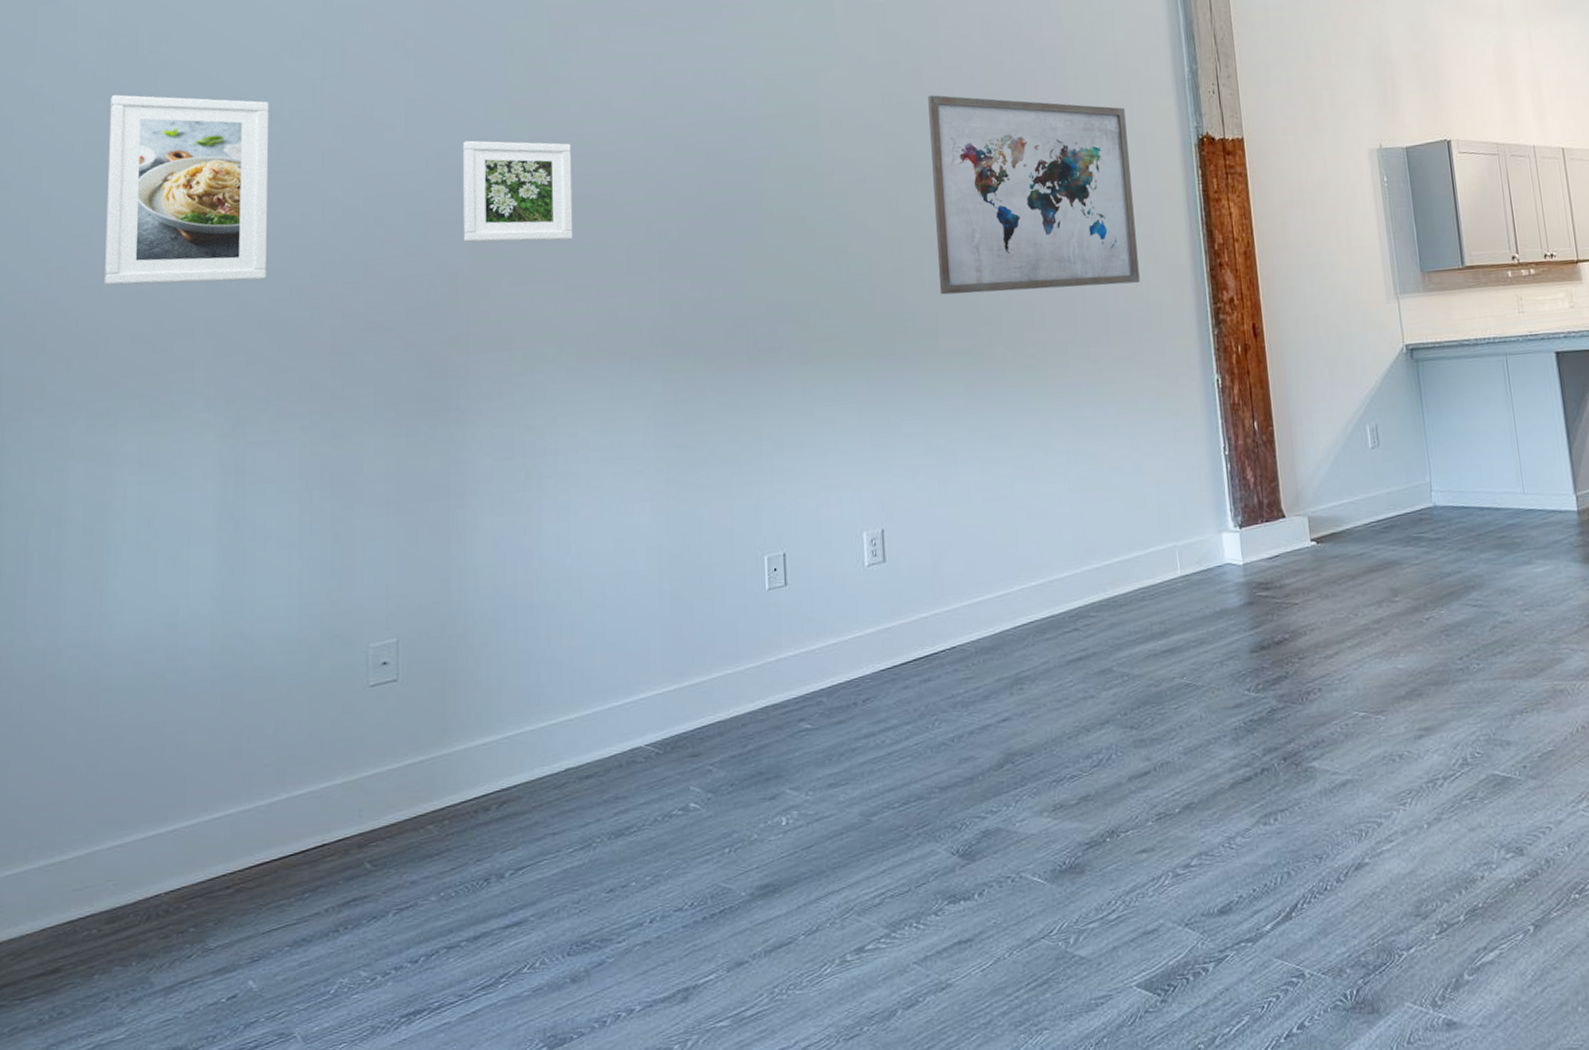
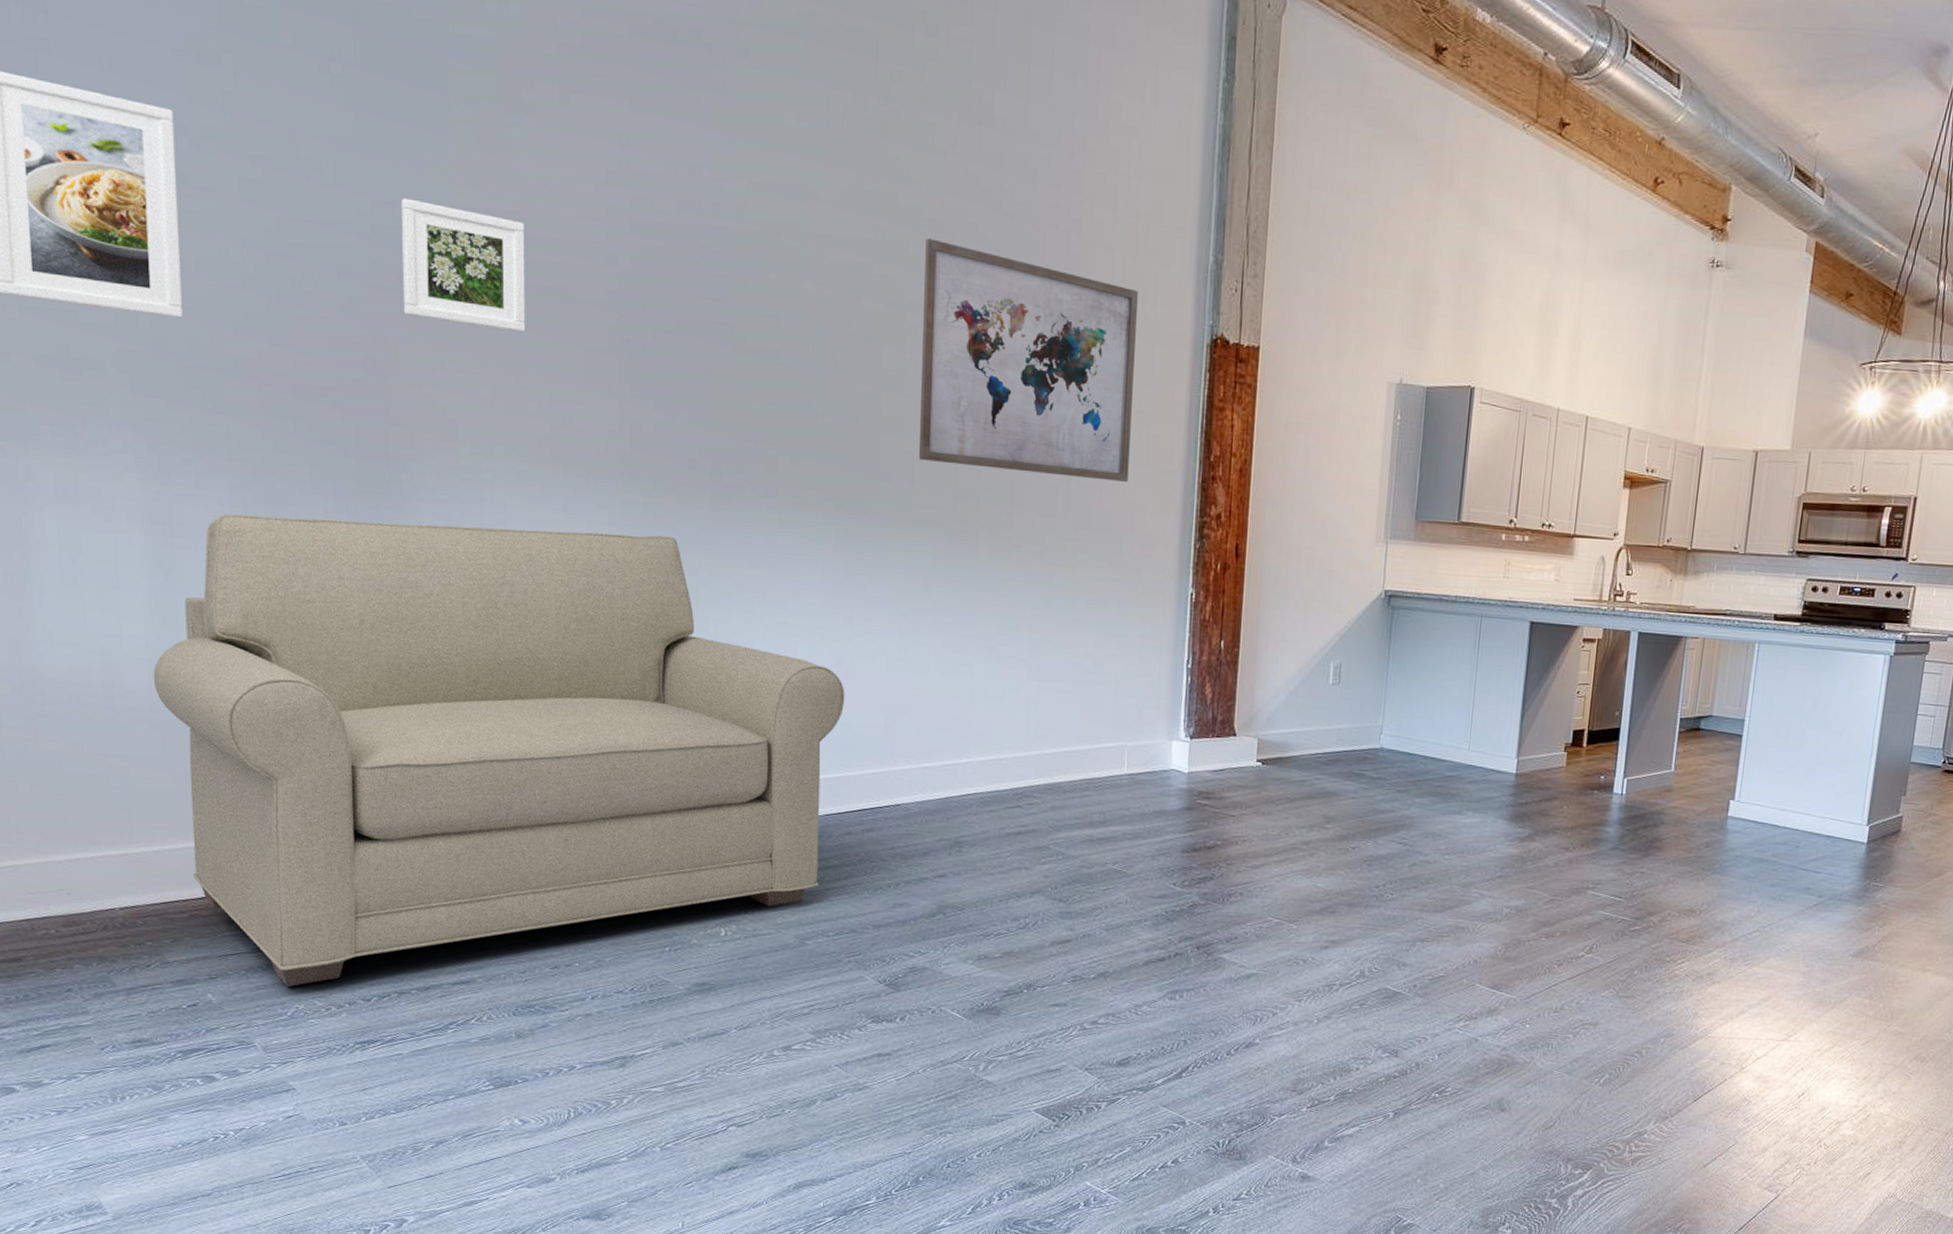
sofa: none [216,407,891,960] -> present [153,514,845,987]

